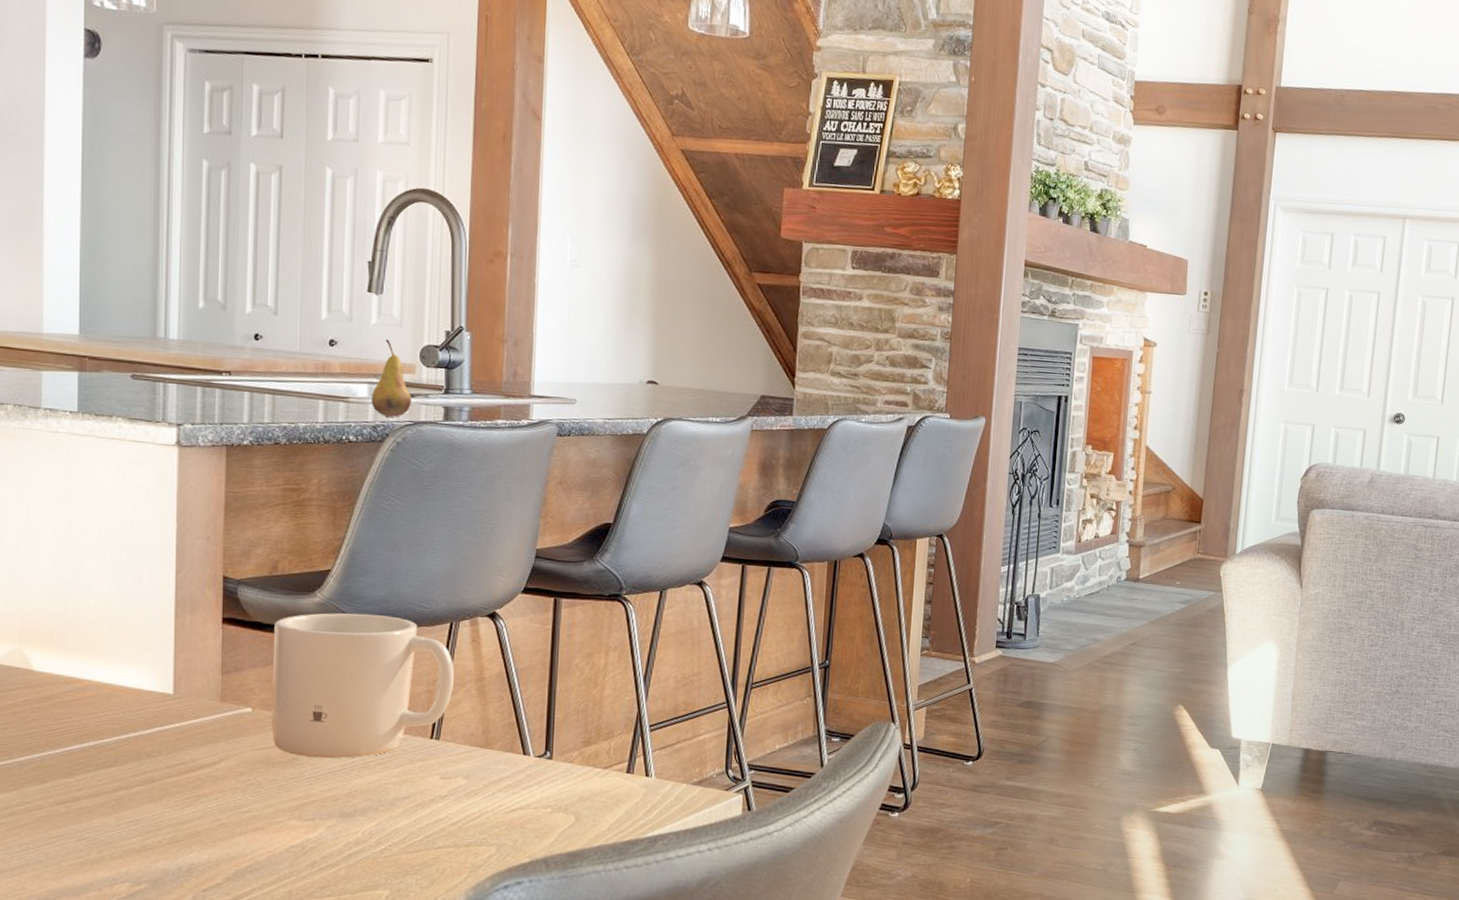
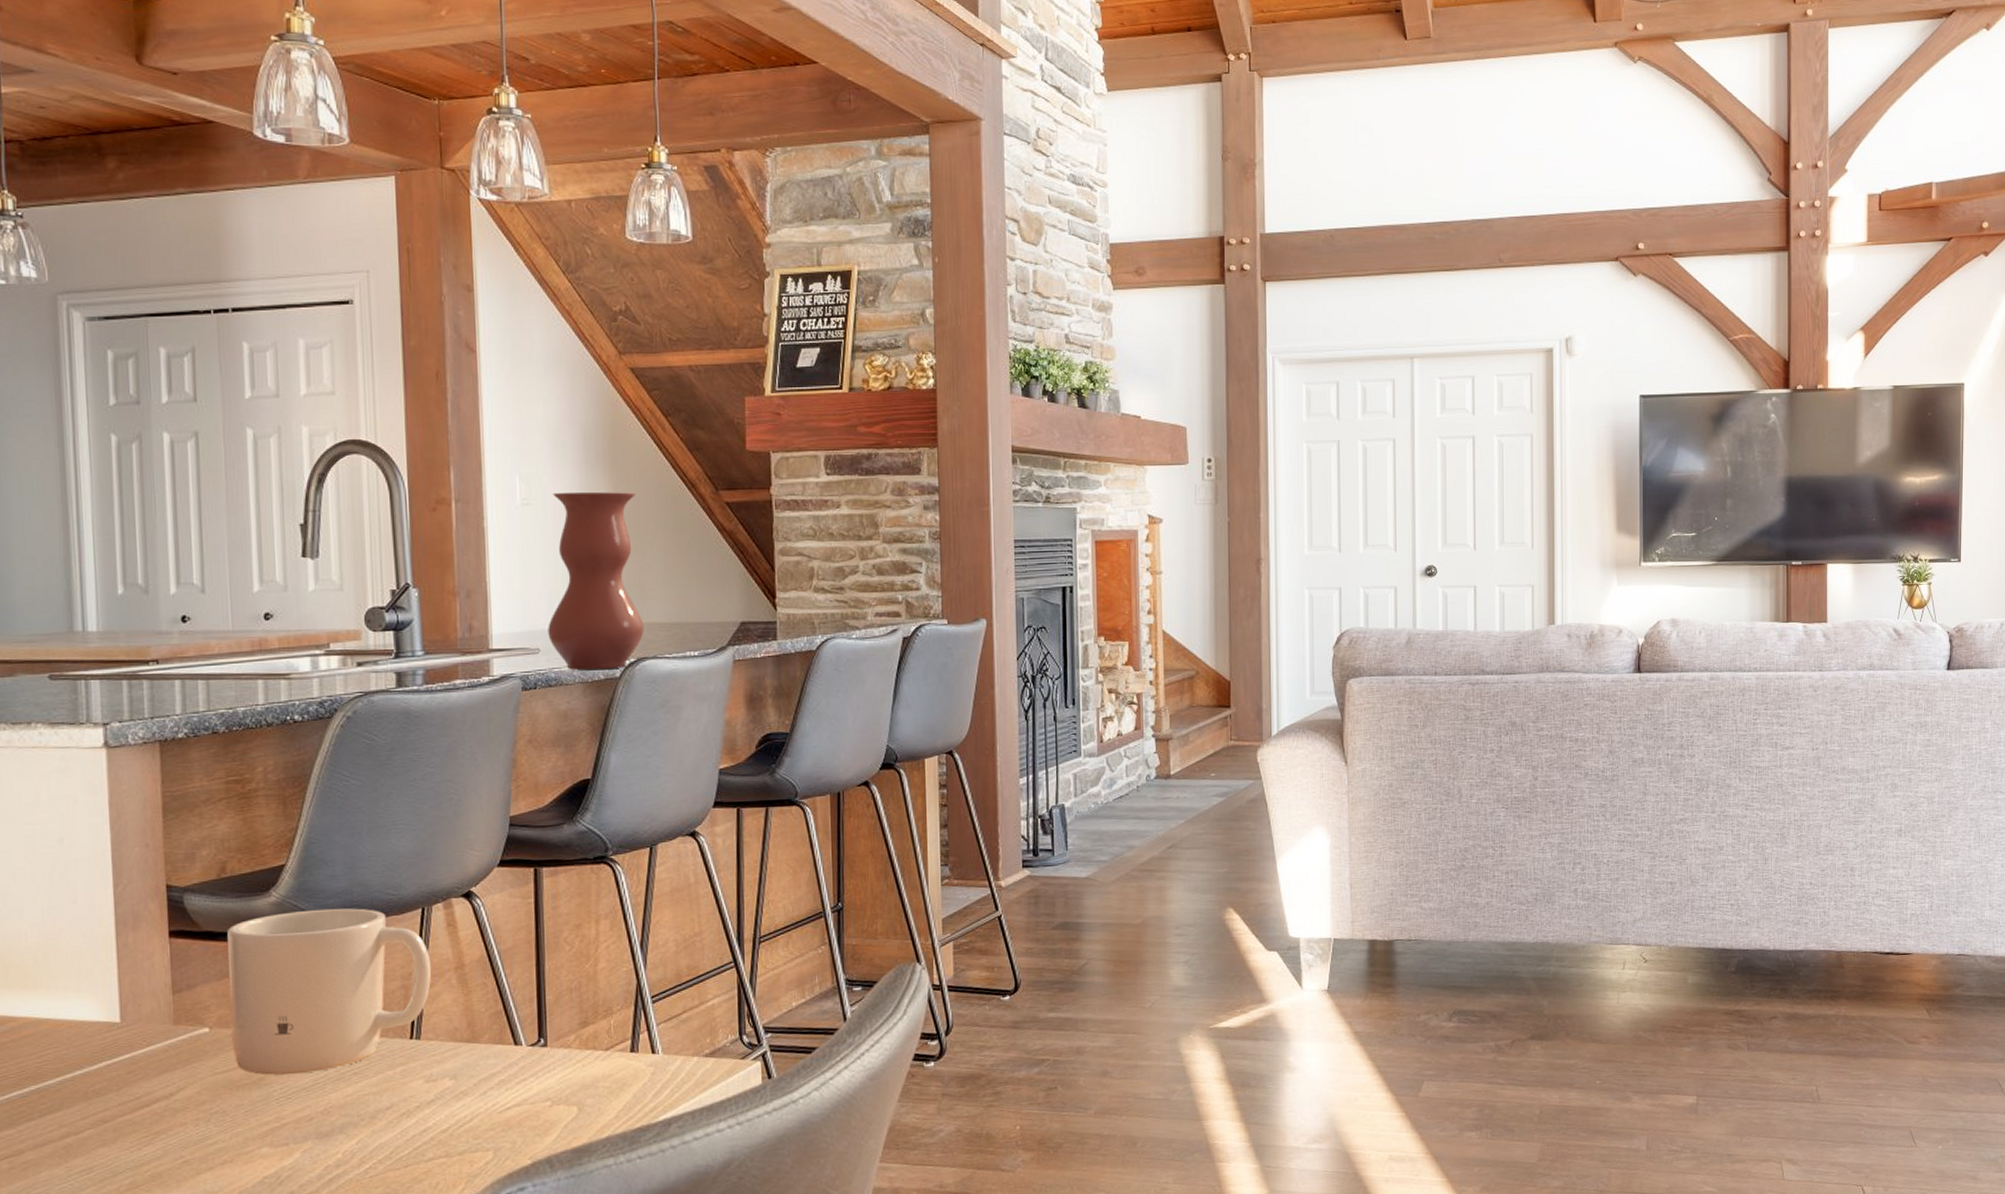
fruit: present [370,339,412,417] -> none [314,606,360,690]
vase: none [585,258,676,426] -> present [548,492,644,670]

